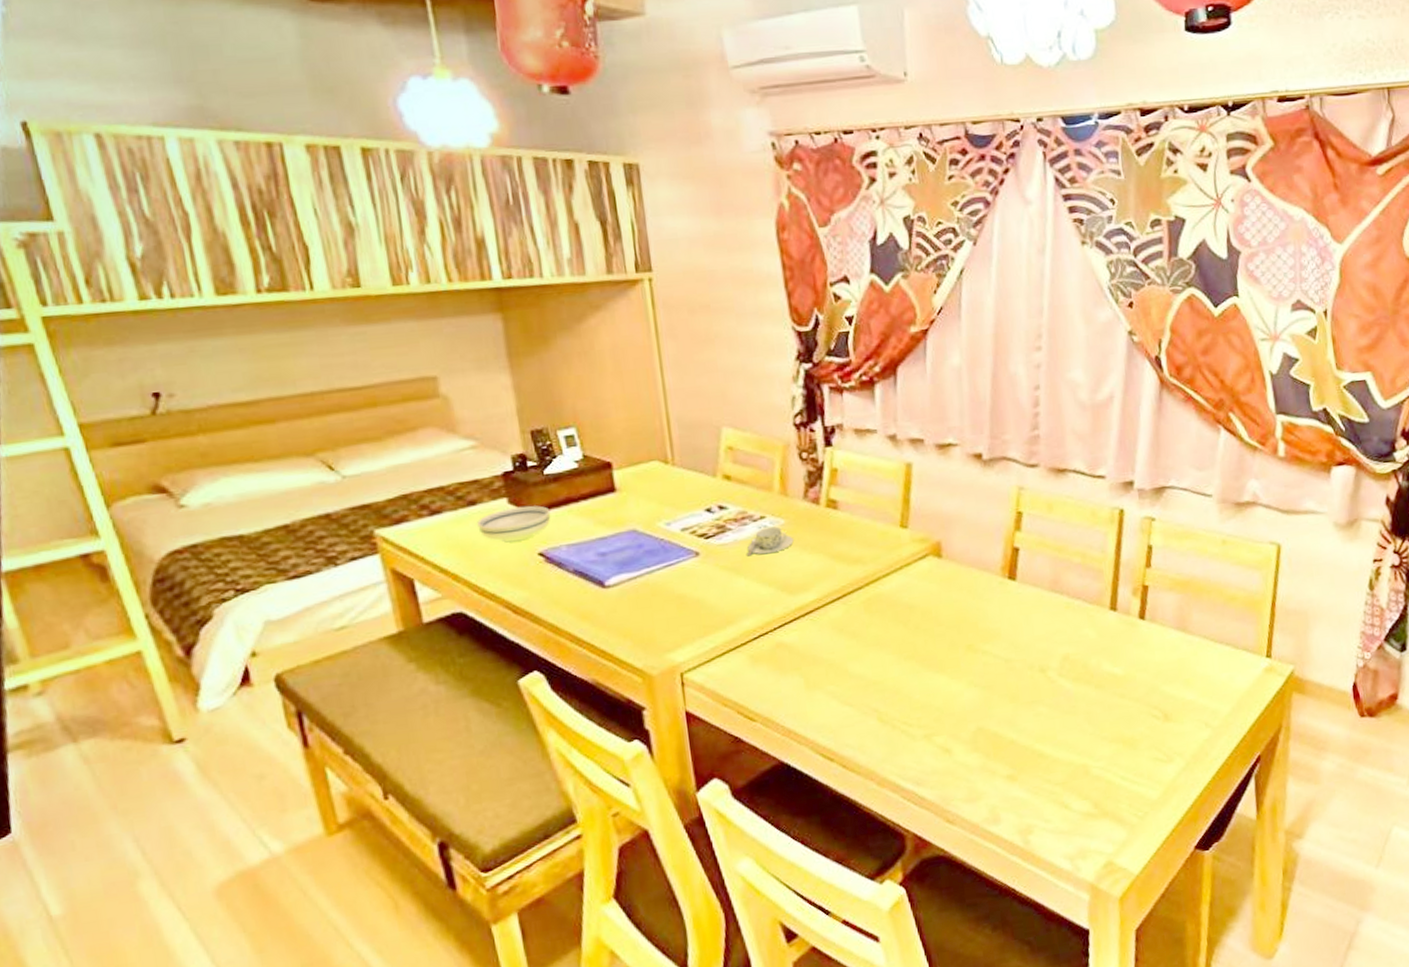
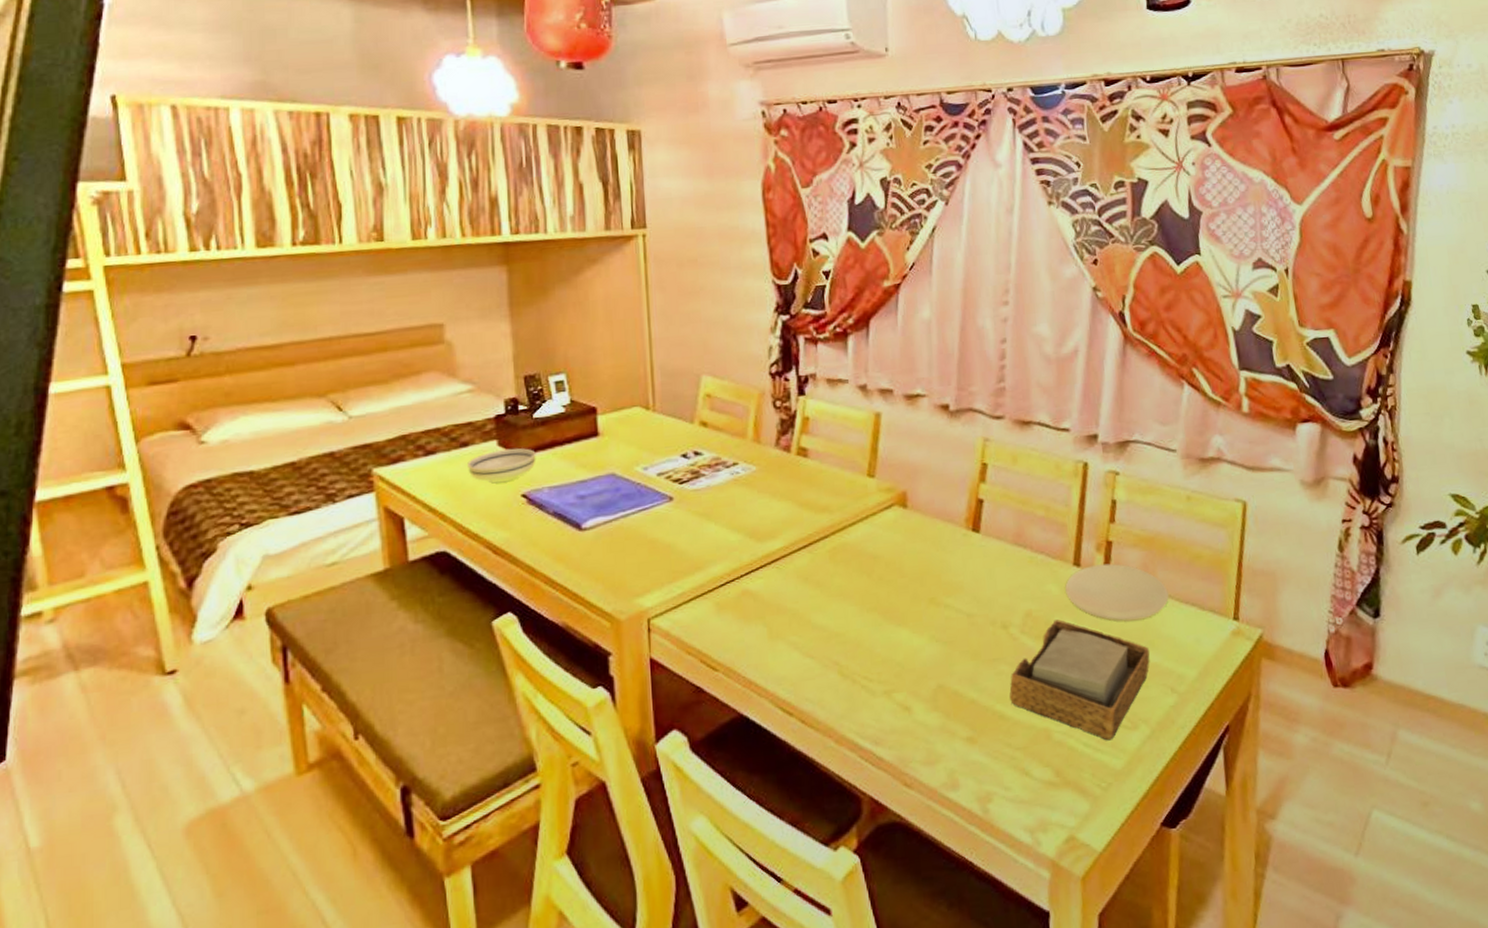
teacup: present [747,526,794,557] -> none [718,473,764,503]
napkin holder: none [1048,662,1185,774] -> present [1009,619,1150,741]
plate: none [1102,607,1204,663] -> present [1065,563,1169,622]

